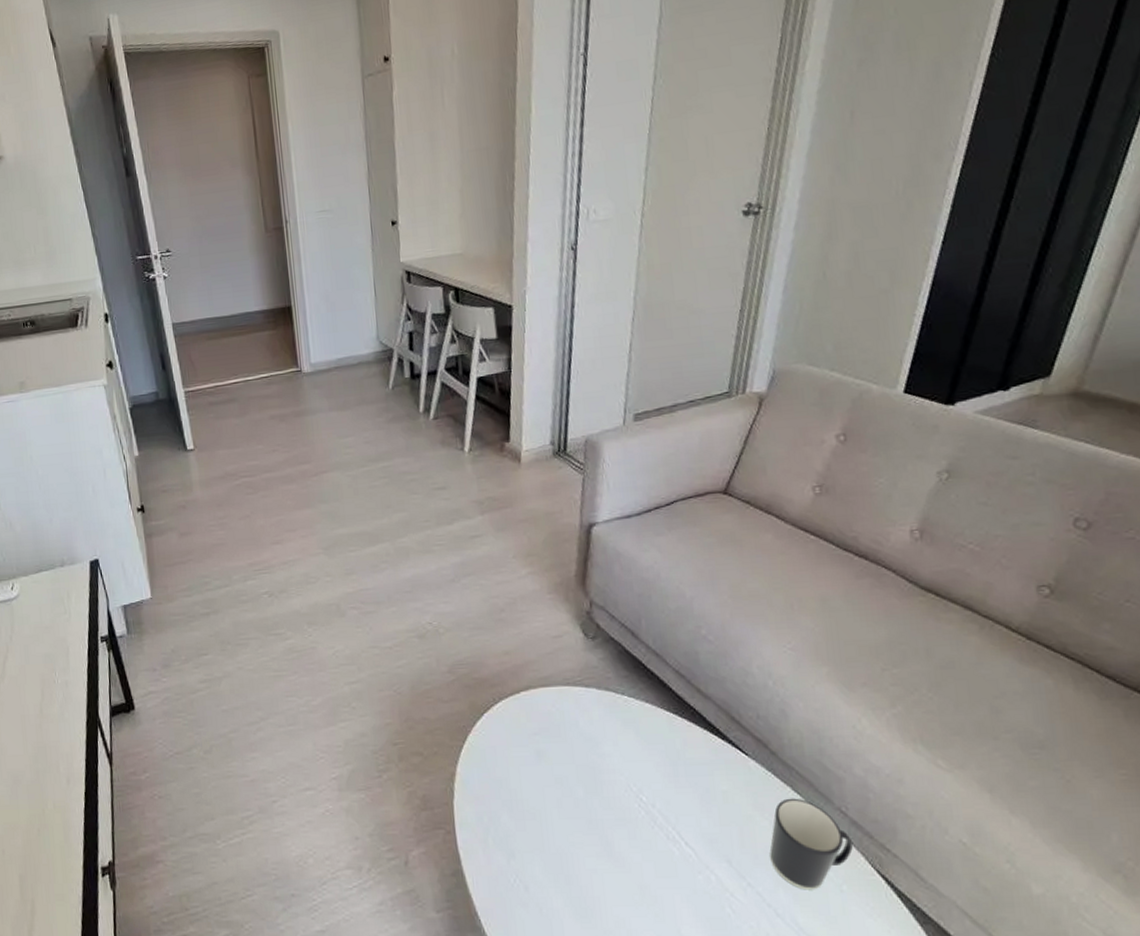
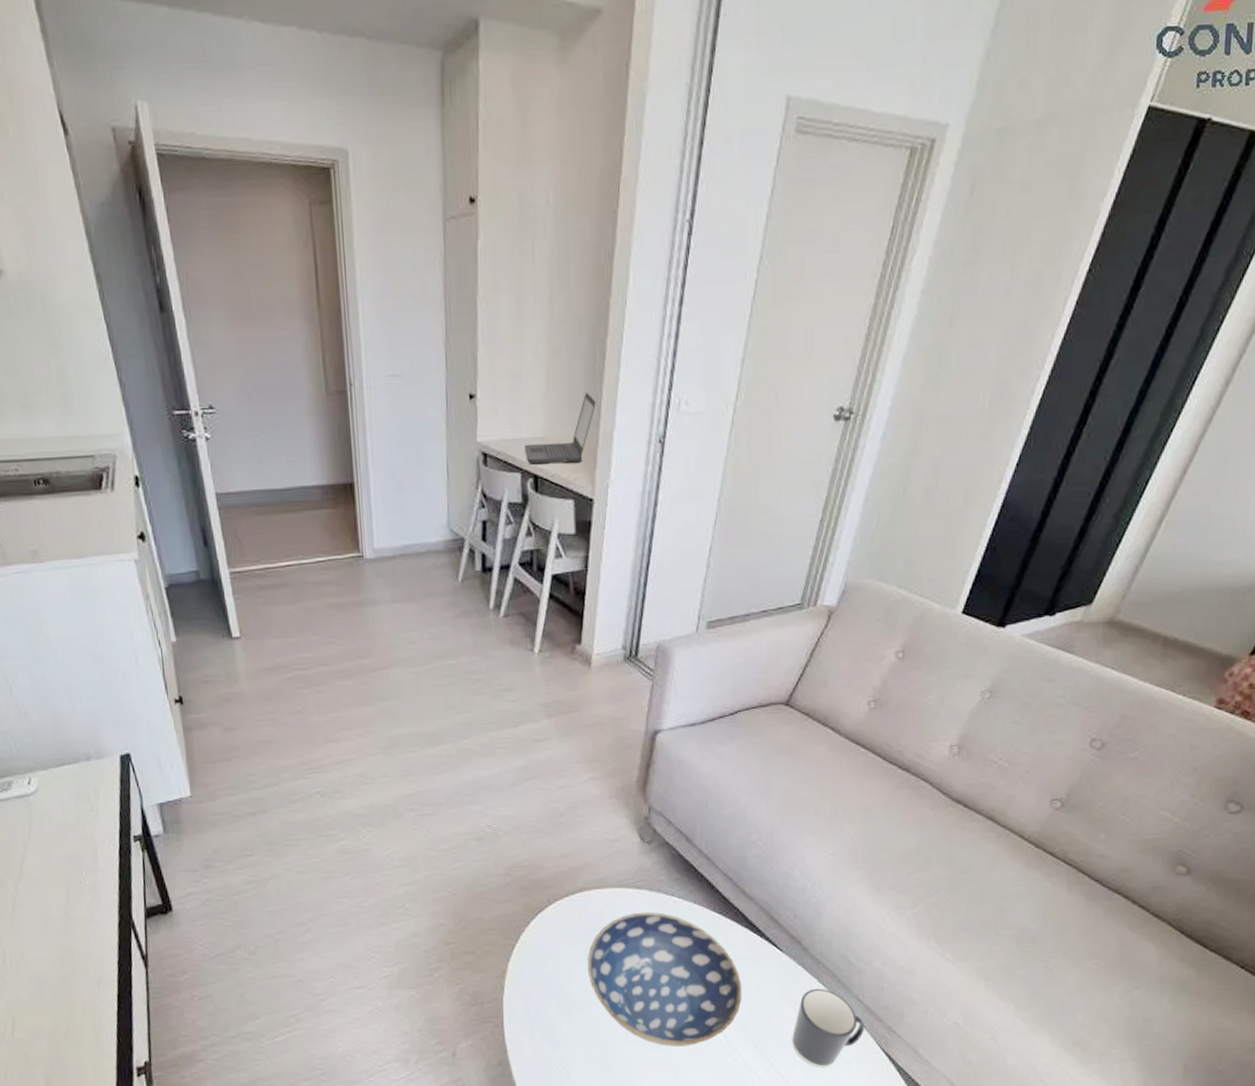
laptop computer: none [443,210,509,279] -> present [524,392,596,465]
bowl: none [537,711,709,861] -> present [587,911,742,1047]

